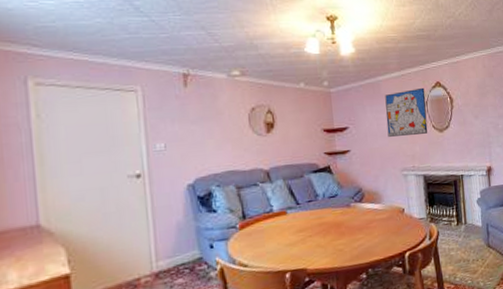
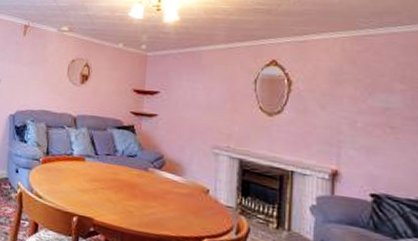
wall art: present [385,87,428,137] -> none [202,63,255,114]

